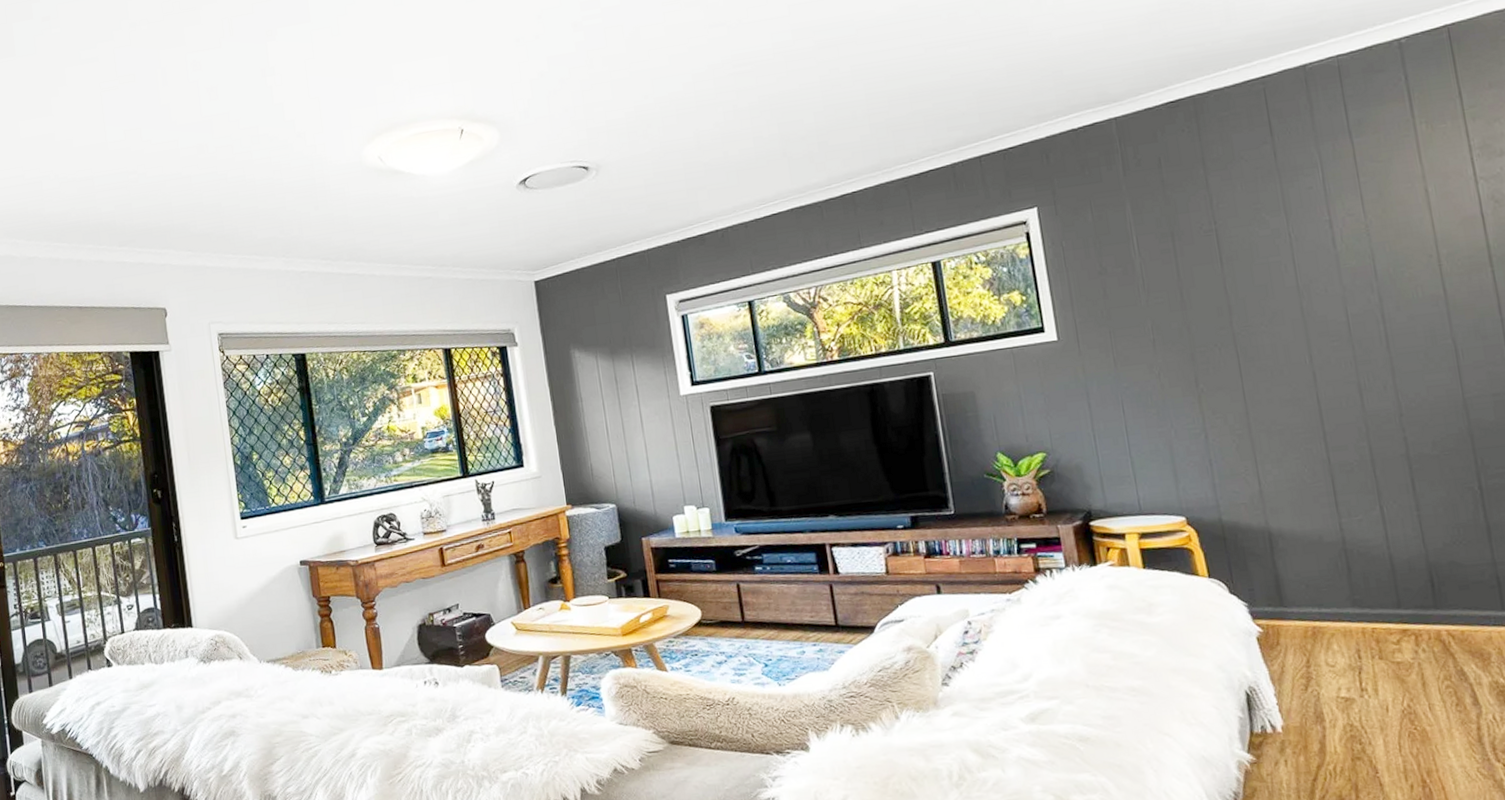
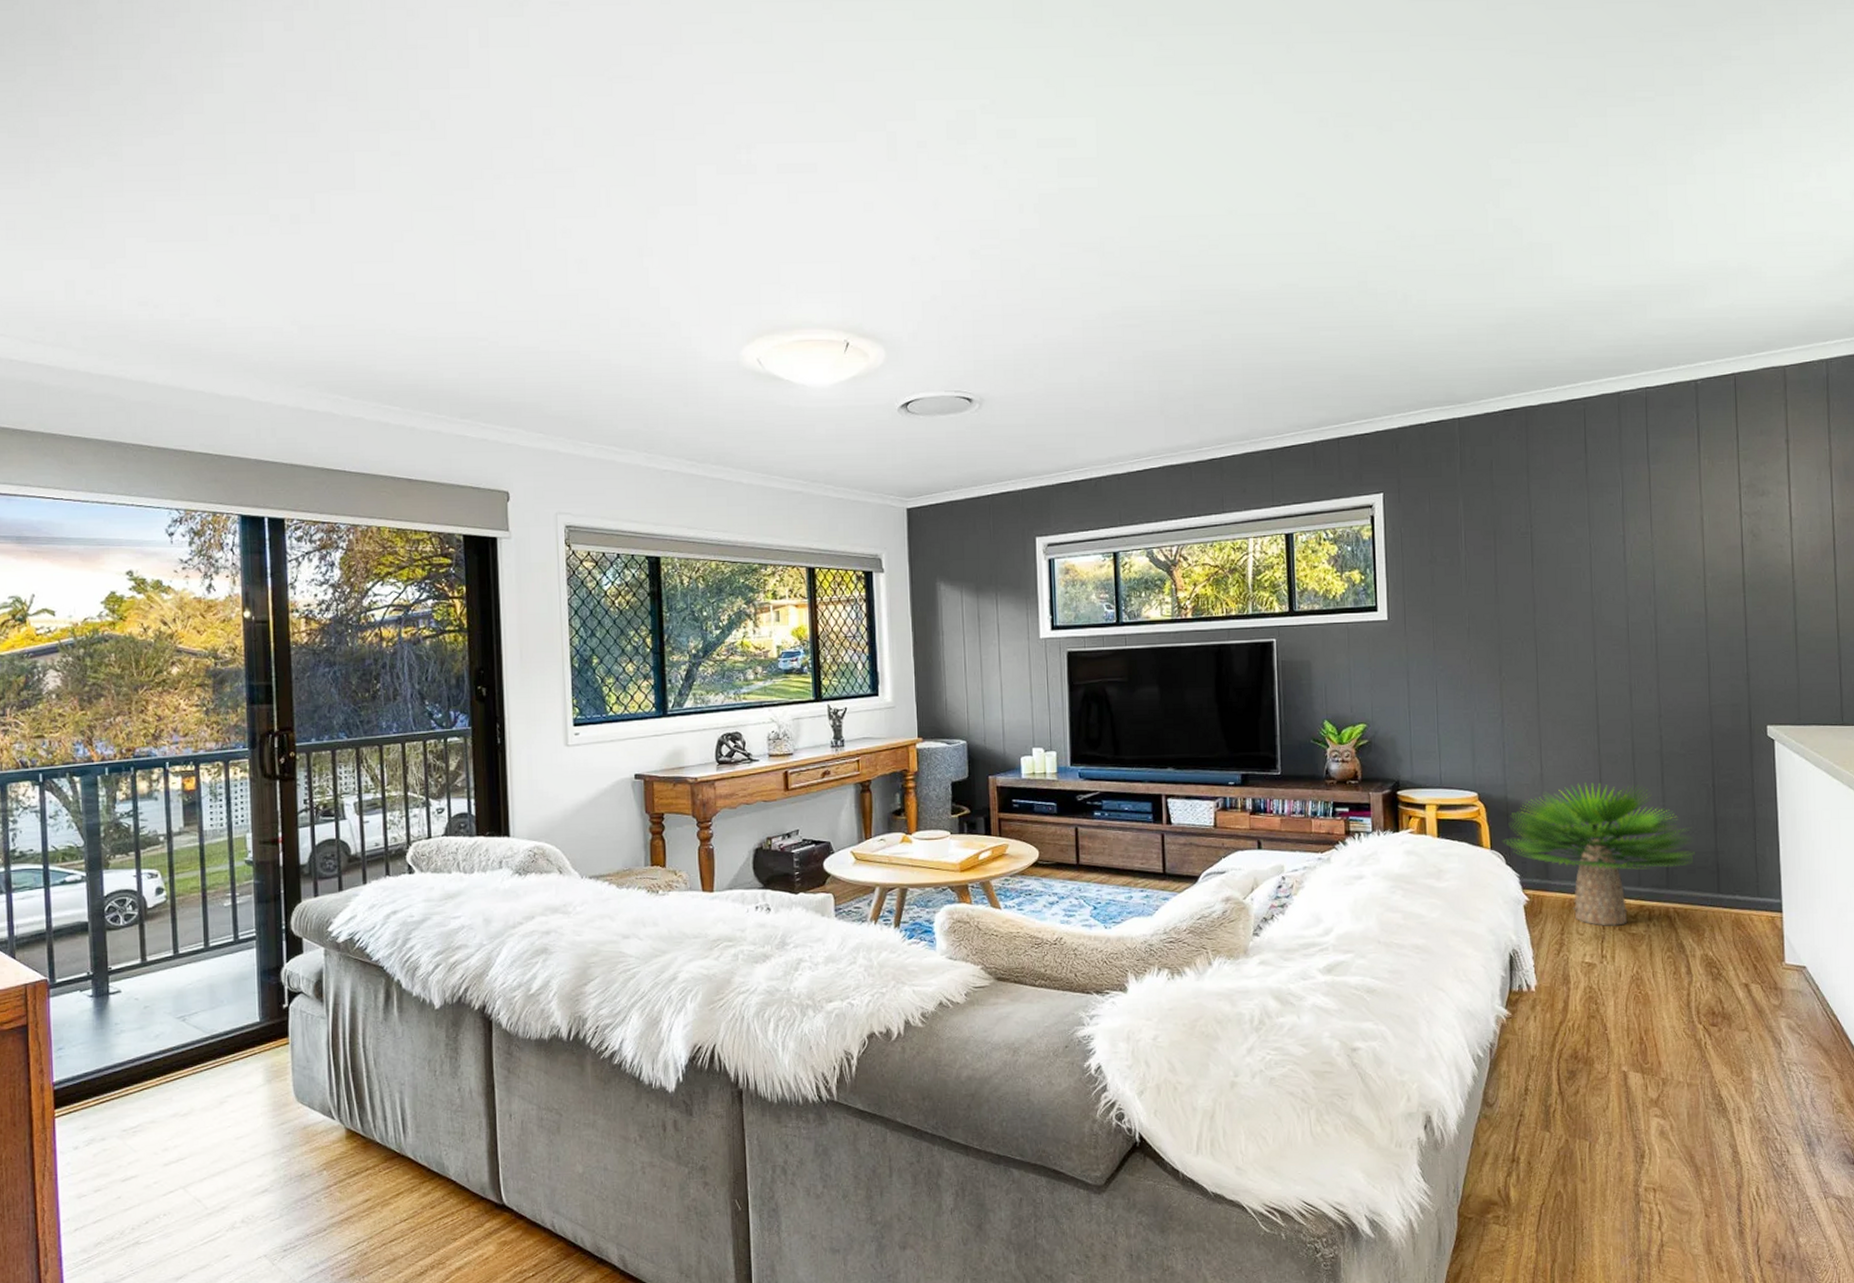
potted plant: none [1223,494,1466,656] -> present [1504,783,1695,926]

